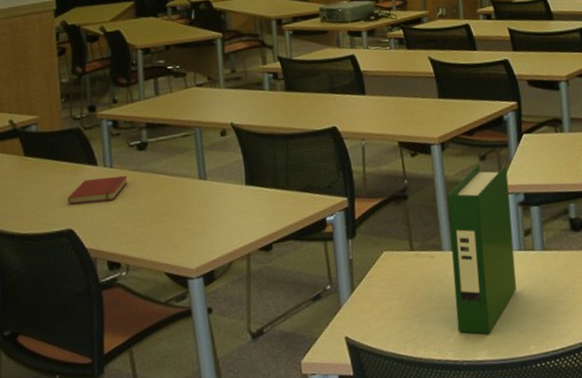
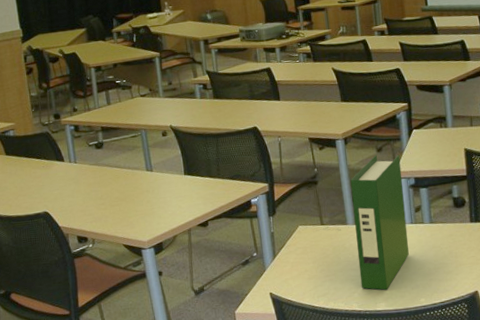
book: present [68,175,128,204] -> none [42,169,90,192]

